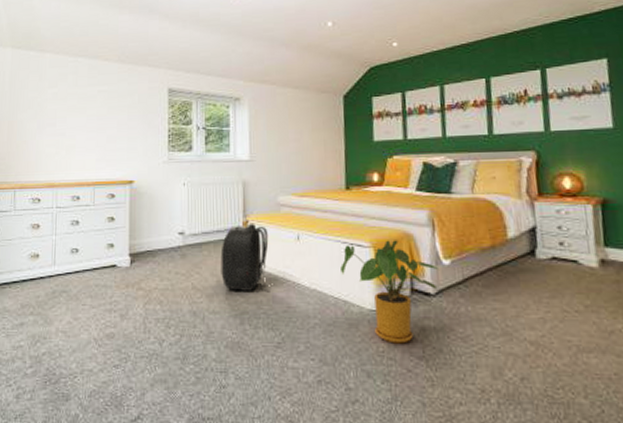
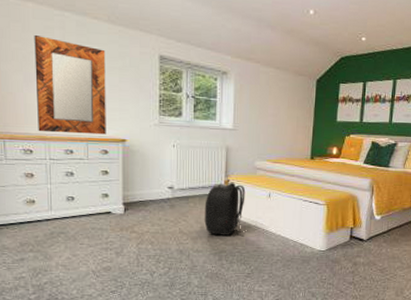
home mirror: none [47,83,115,179] -> present [34,35,106,135]
house plant: present [340,240,438,344] -> none [300,200,371,274]

